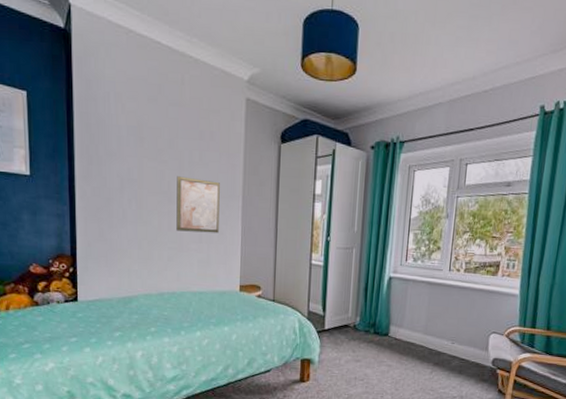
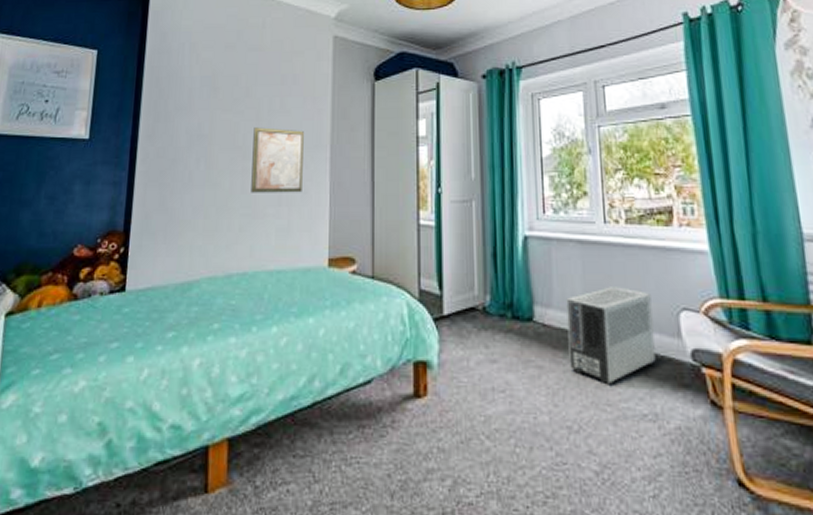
air purifier: none [410,315,473,379] -> present [566,287,656,385]

